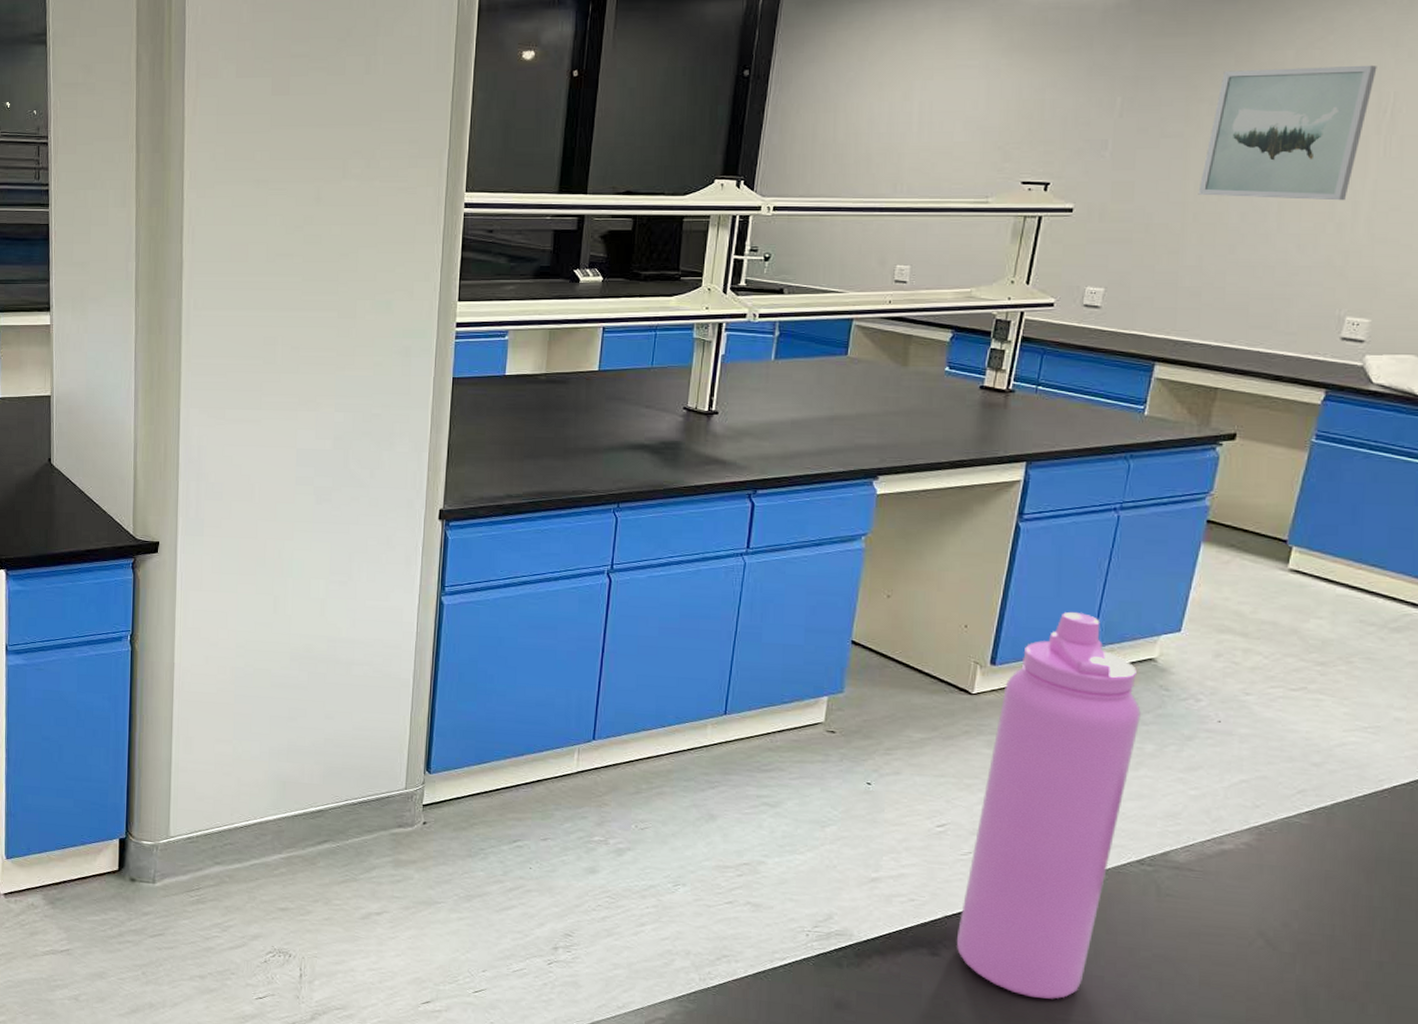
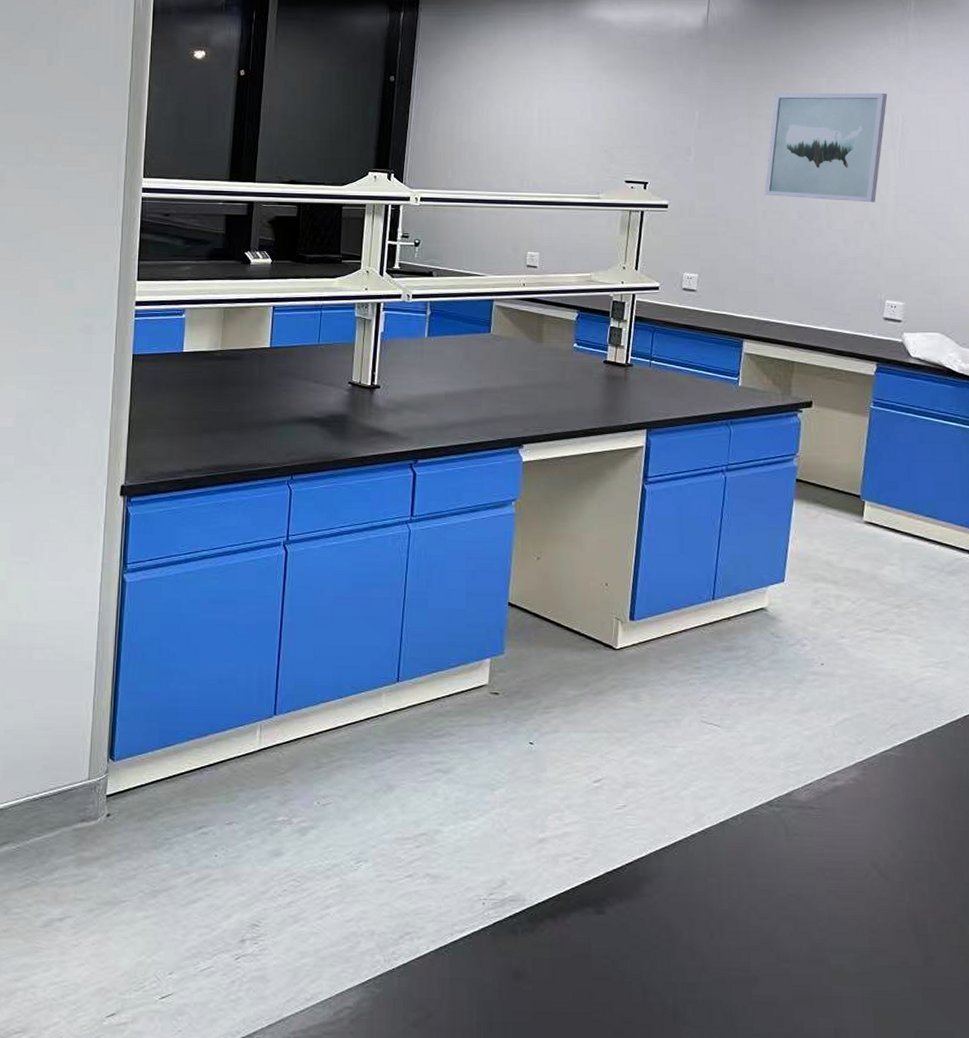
water bottle: present [956,611,1141,999] -> none [618,566,759,948]

